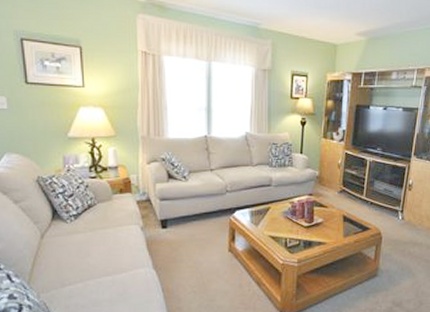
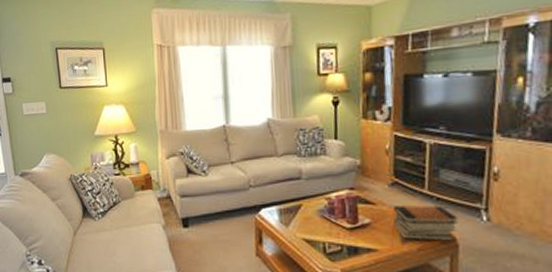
book stack: none [339,208,383,235] -> present [393,205,458,241]

